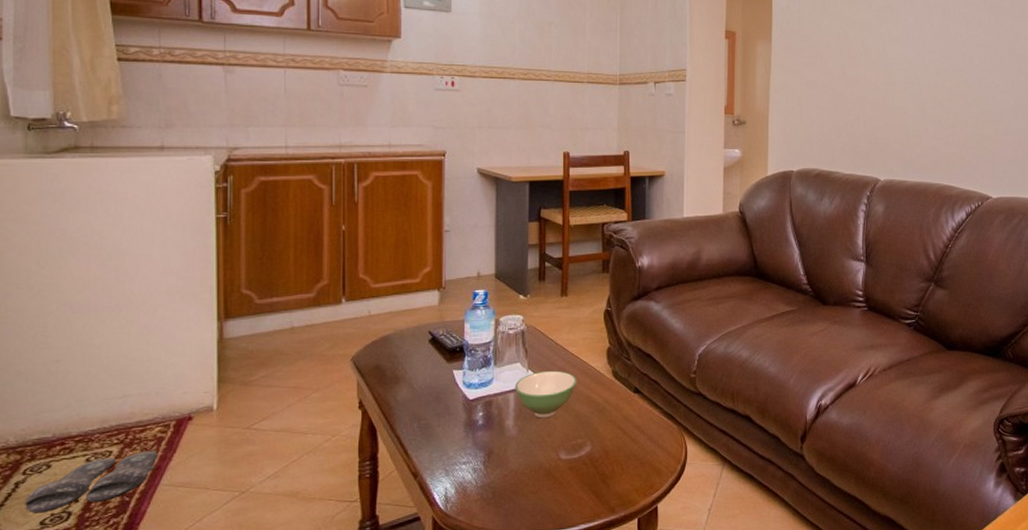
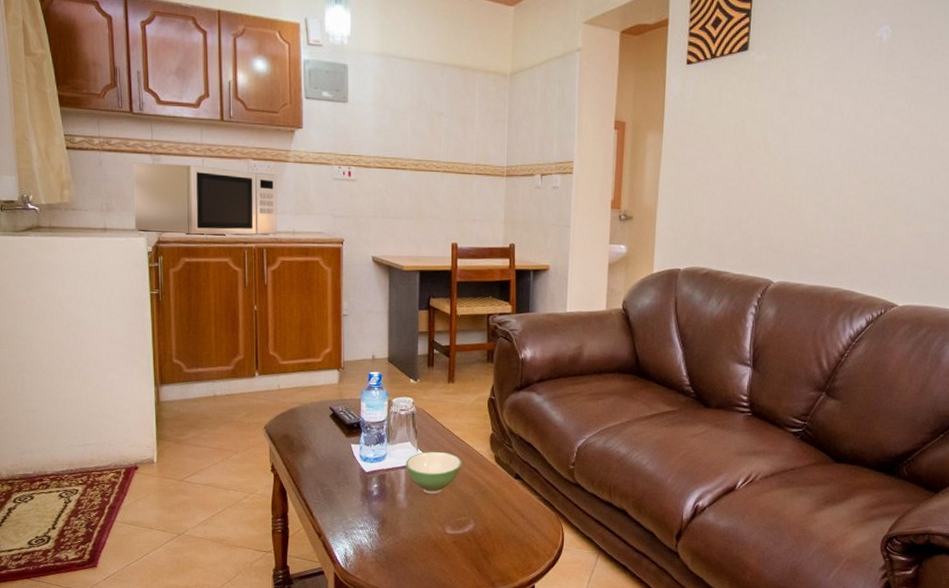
slippers: present [25,450,158,513] -> none [16,492,113,535]
microwave: none [200,74,370,152] -> present [133,162,277,236]

